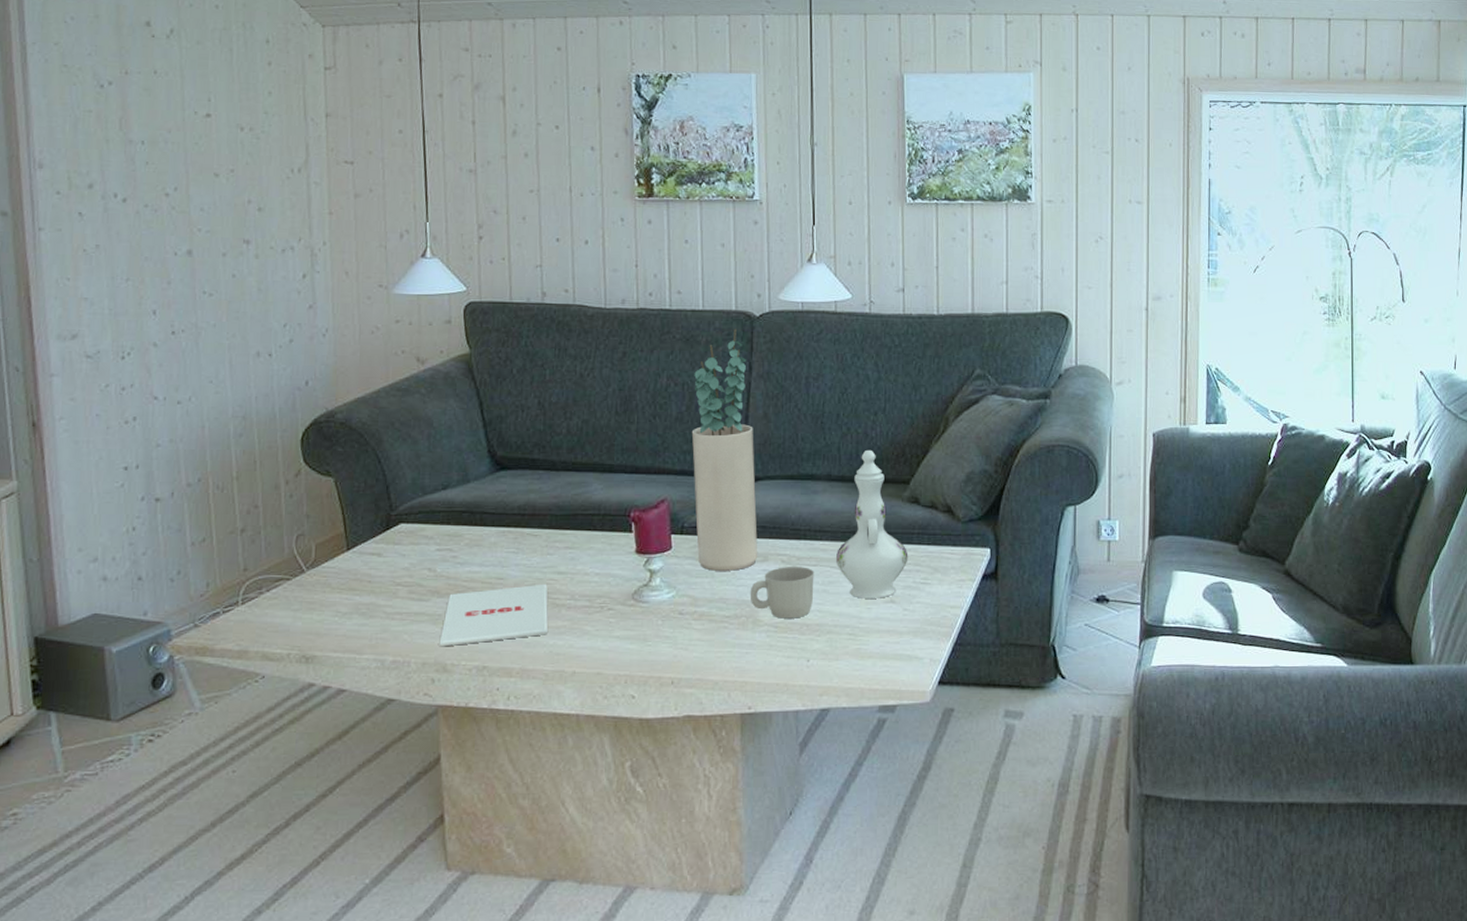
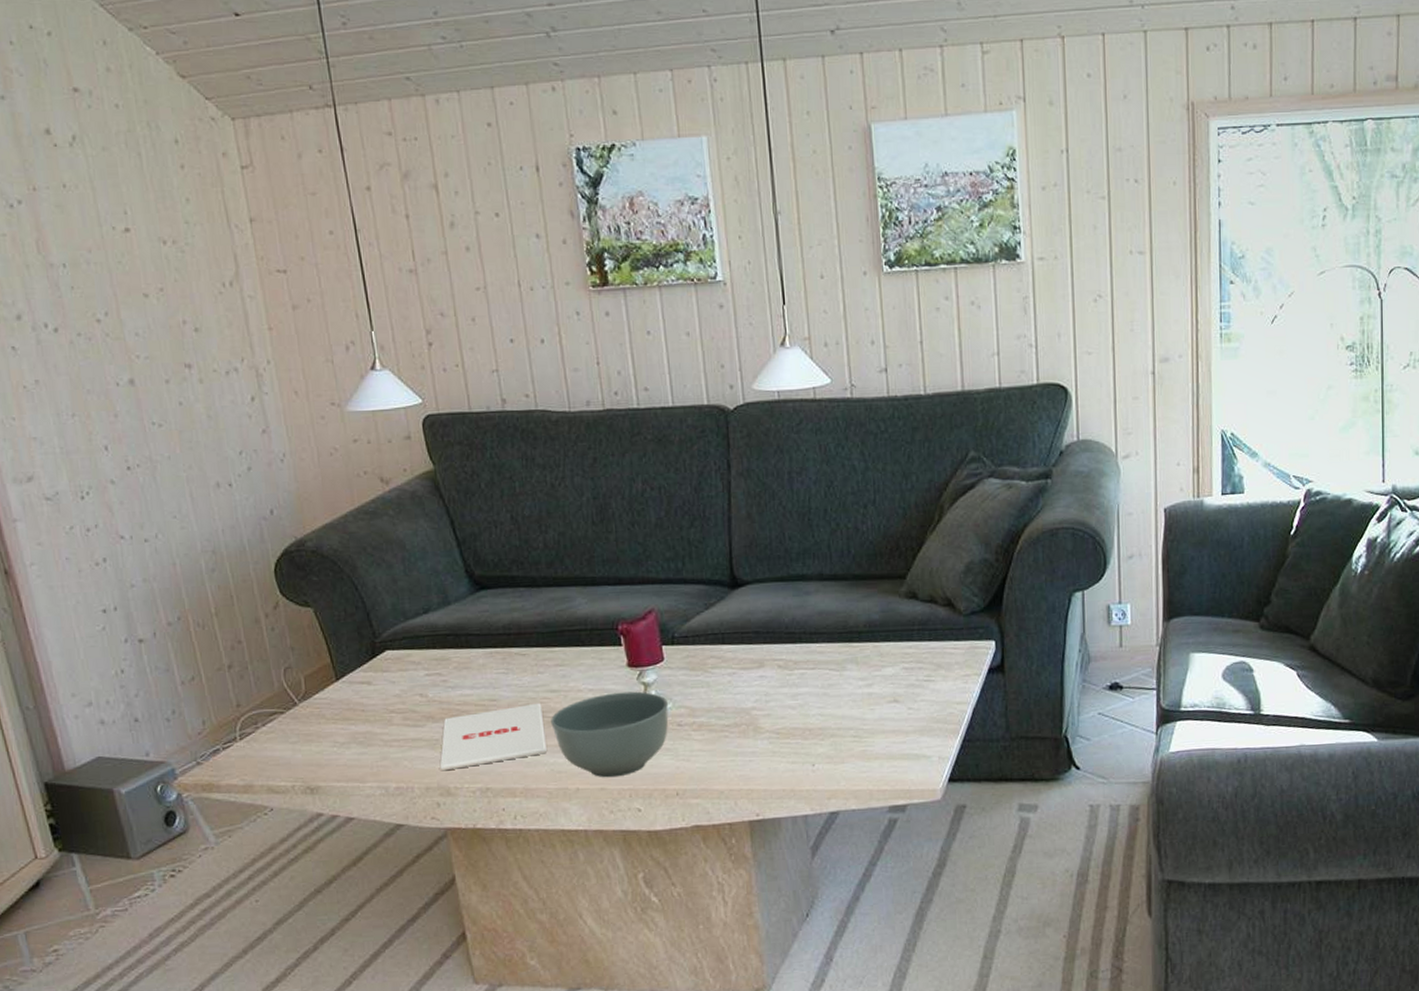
bowl: none [555,578,671,663] -> present [551,691,669,778]
vase: present [691,329,758,571] -> none [670,425,754,680]
mug: present [750,567,814,619] -> none [748,670,814,725]
ewer: present [835,449,908,599] -> none [833,545,910,700]

